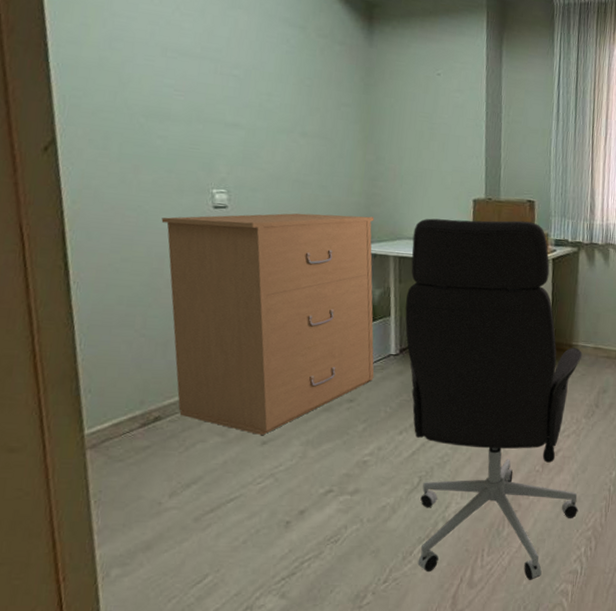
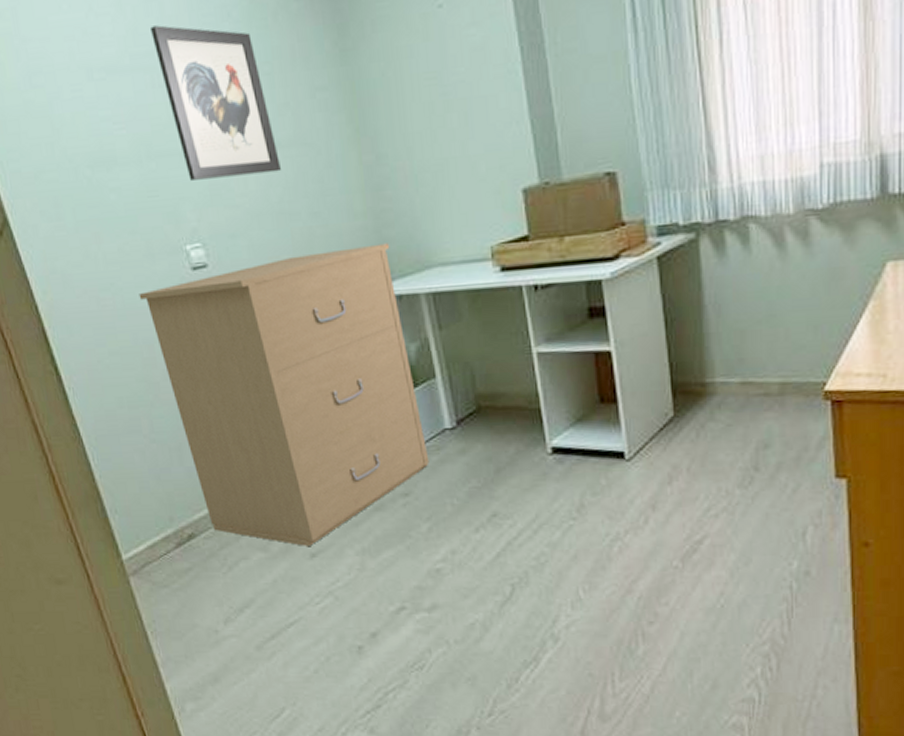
wall art: none [223,33,305,153] -> present [149,25,282,181]
office chair: present [405,218,583,580] -> none [445,205,745,711]

